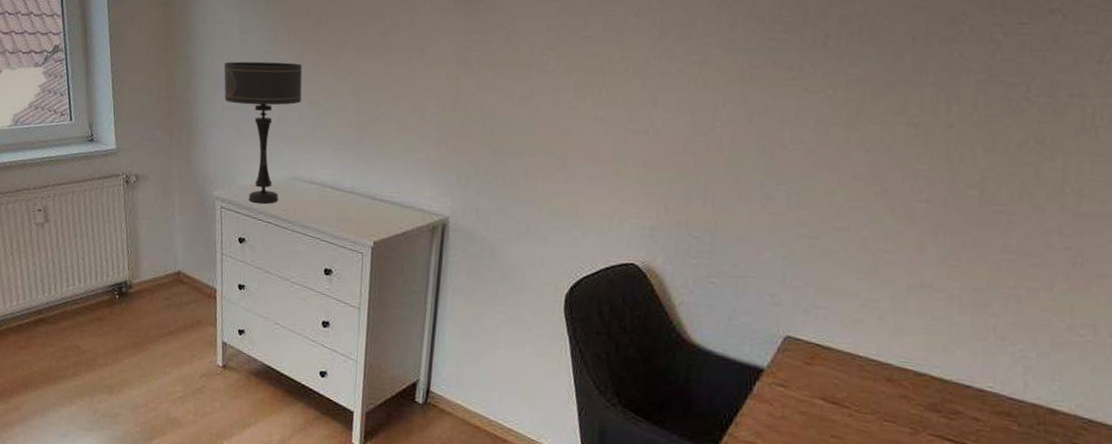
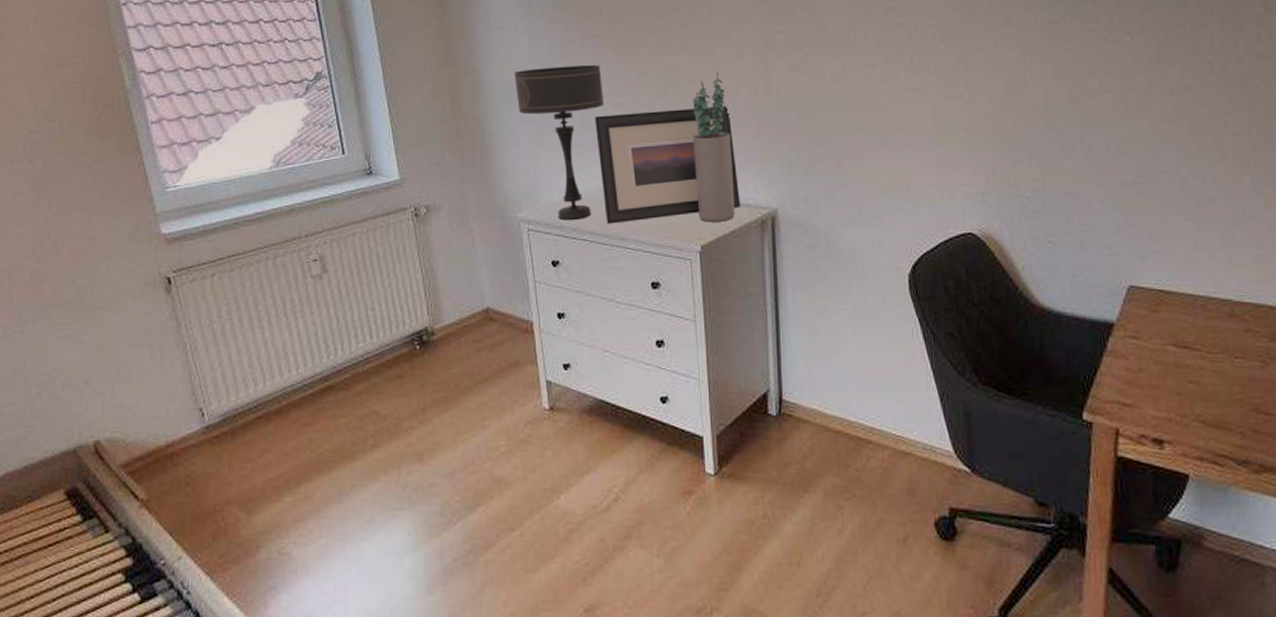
picture frame: none [290,111,417,212] -> present [594,105,740,224]
vase: none [375,81,415,223] -> present [692,71,735,222]

